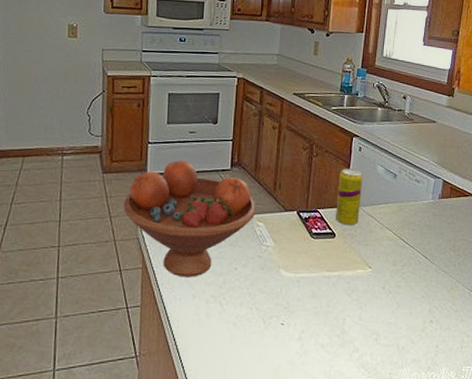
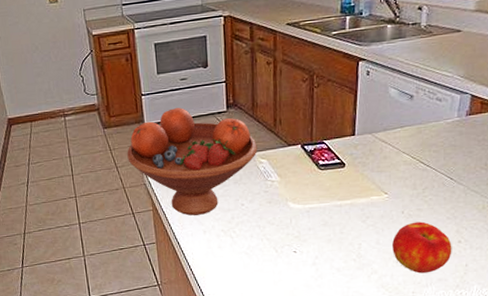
beverage can: present [336,169,363,226] -> none [344,95,373,154]
apple: none [373,299,425,353] -> present [392,221,452,274]

